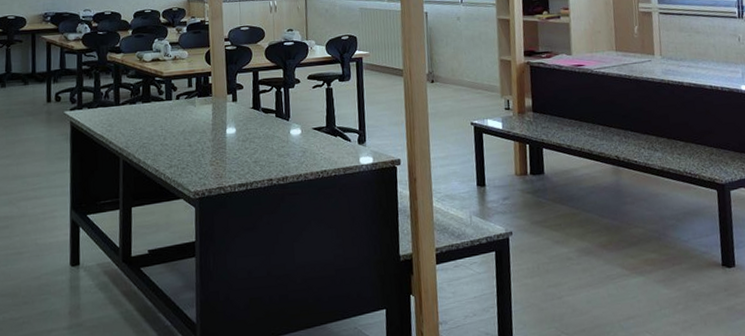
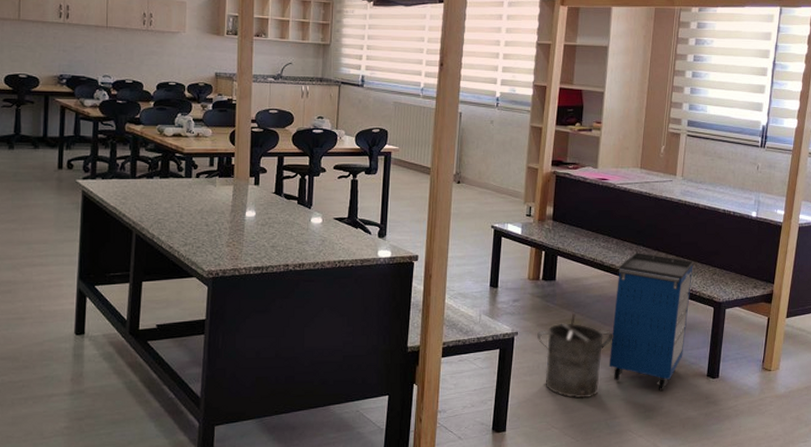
bucket: none [532,207,615,299] -> present [537,313,614,399]
cabinet: none [608,138,692,285] -> present [609,252,694,390]

